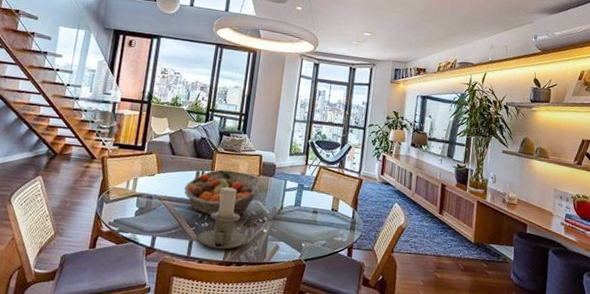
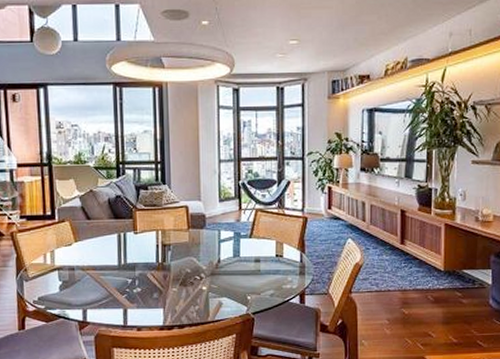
fruit basket: present [184,169,263,216] -> none [107,228,194,279]
candle holder: present [196,187,248,250] -> none [130,247,187,314]

